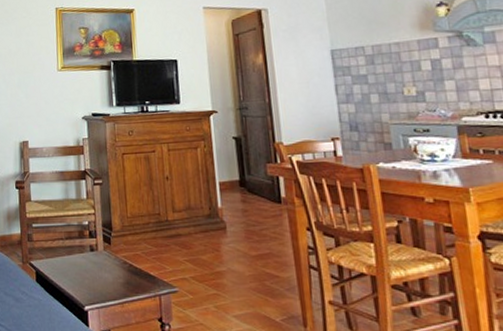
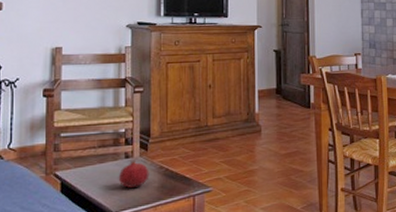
fruit: none [85,253,115,282] -> present [118,160,149,188]

